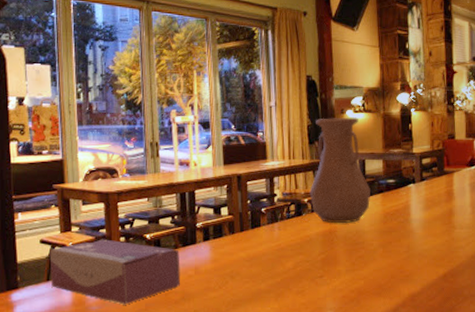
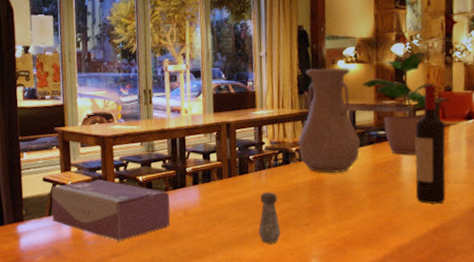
salt shaker: none [272,246,295,298] -> present [258,193,281,243]
potted plant: none [371,101,453,202] -> present [362,52,450,155]
wine bottle: none [422,133,453,250] -> present [415,85,446,204]

